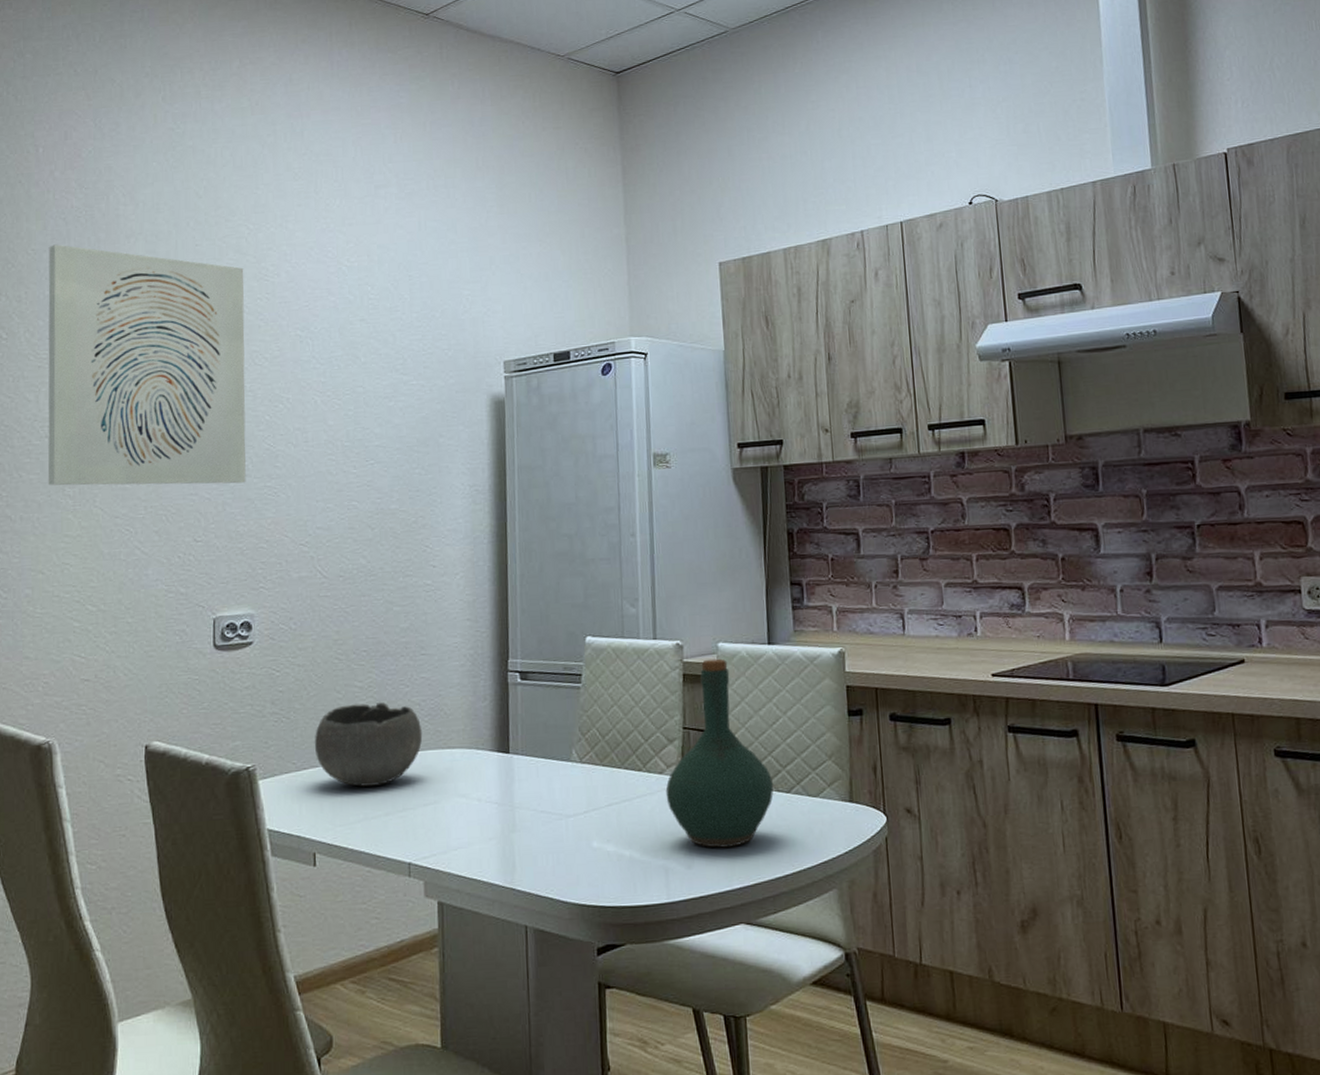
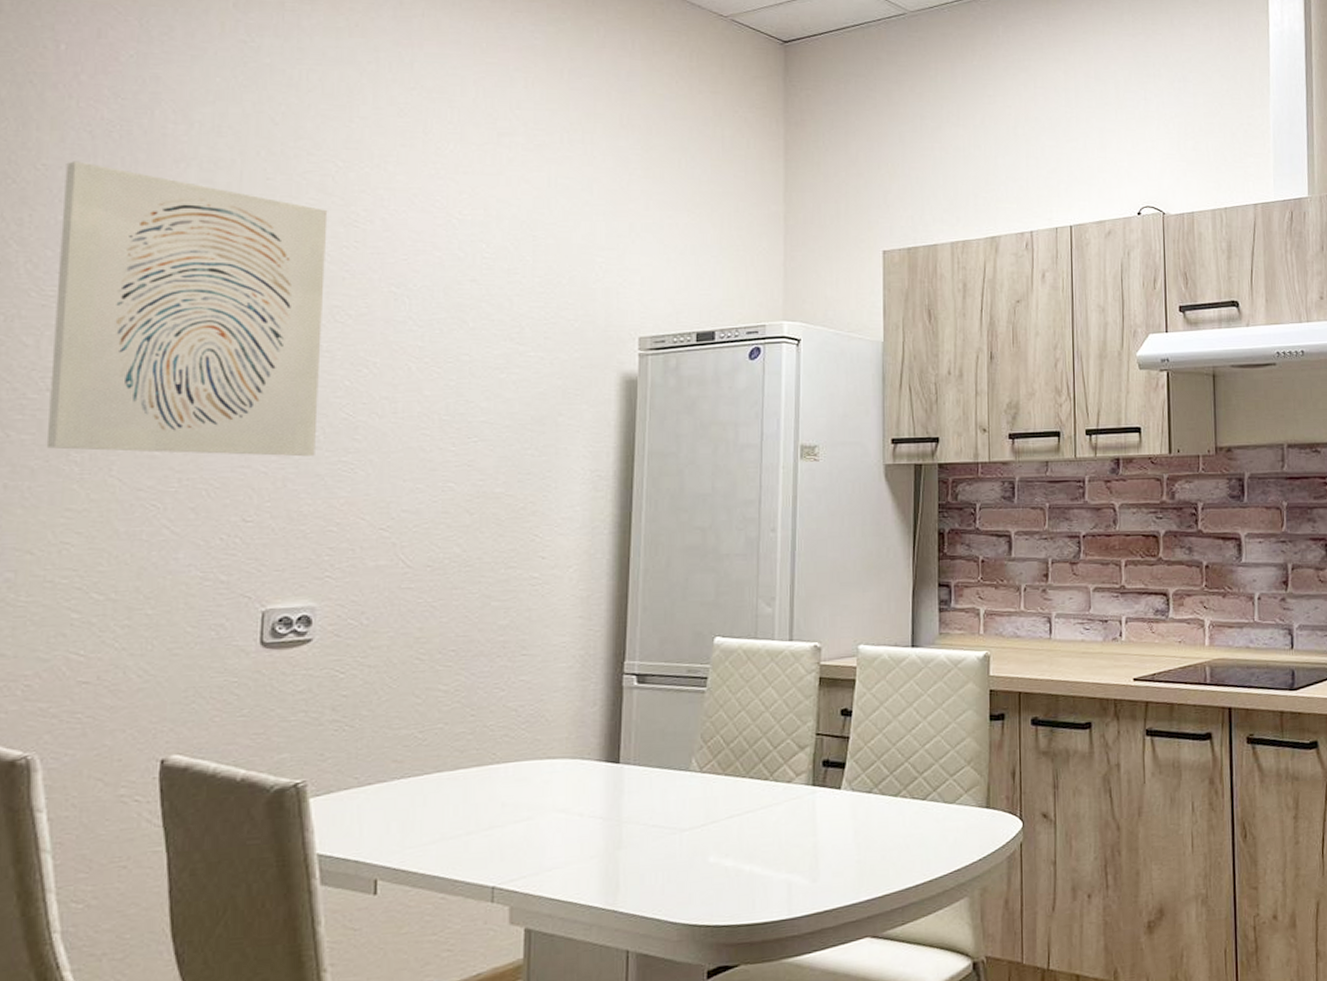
bowl: present [314,702,423,787] -> none [383,708,518,804]
bottle: present [665,658,774,848] -> none [793,661,909,859]

